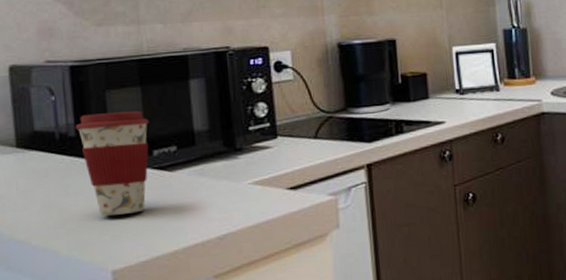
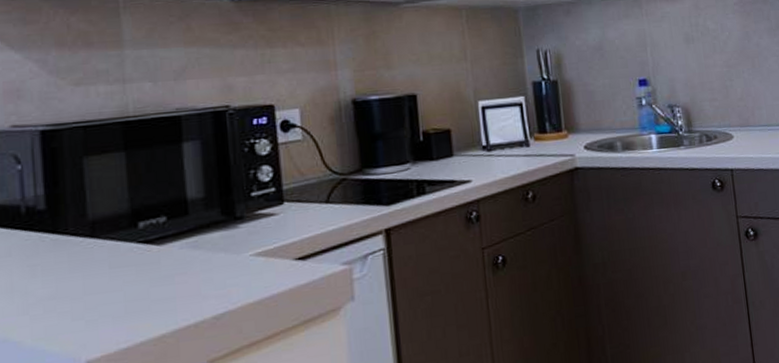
coffee cup: present [75,110,150,216] -> none [45,178,135,299]

